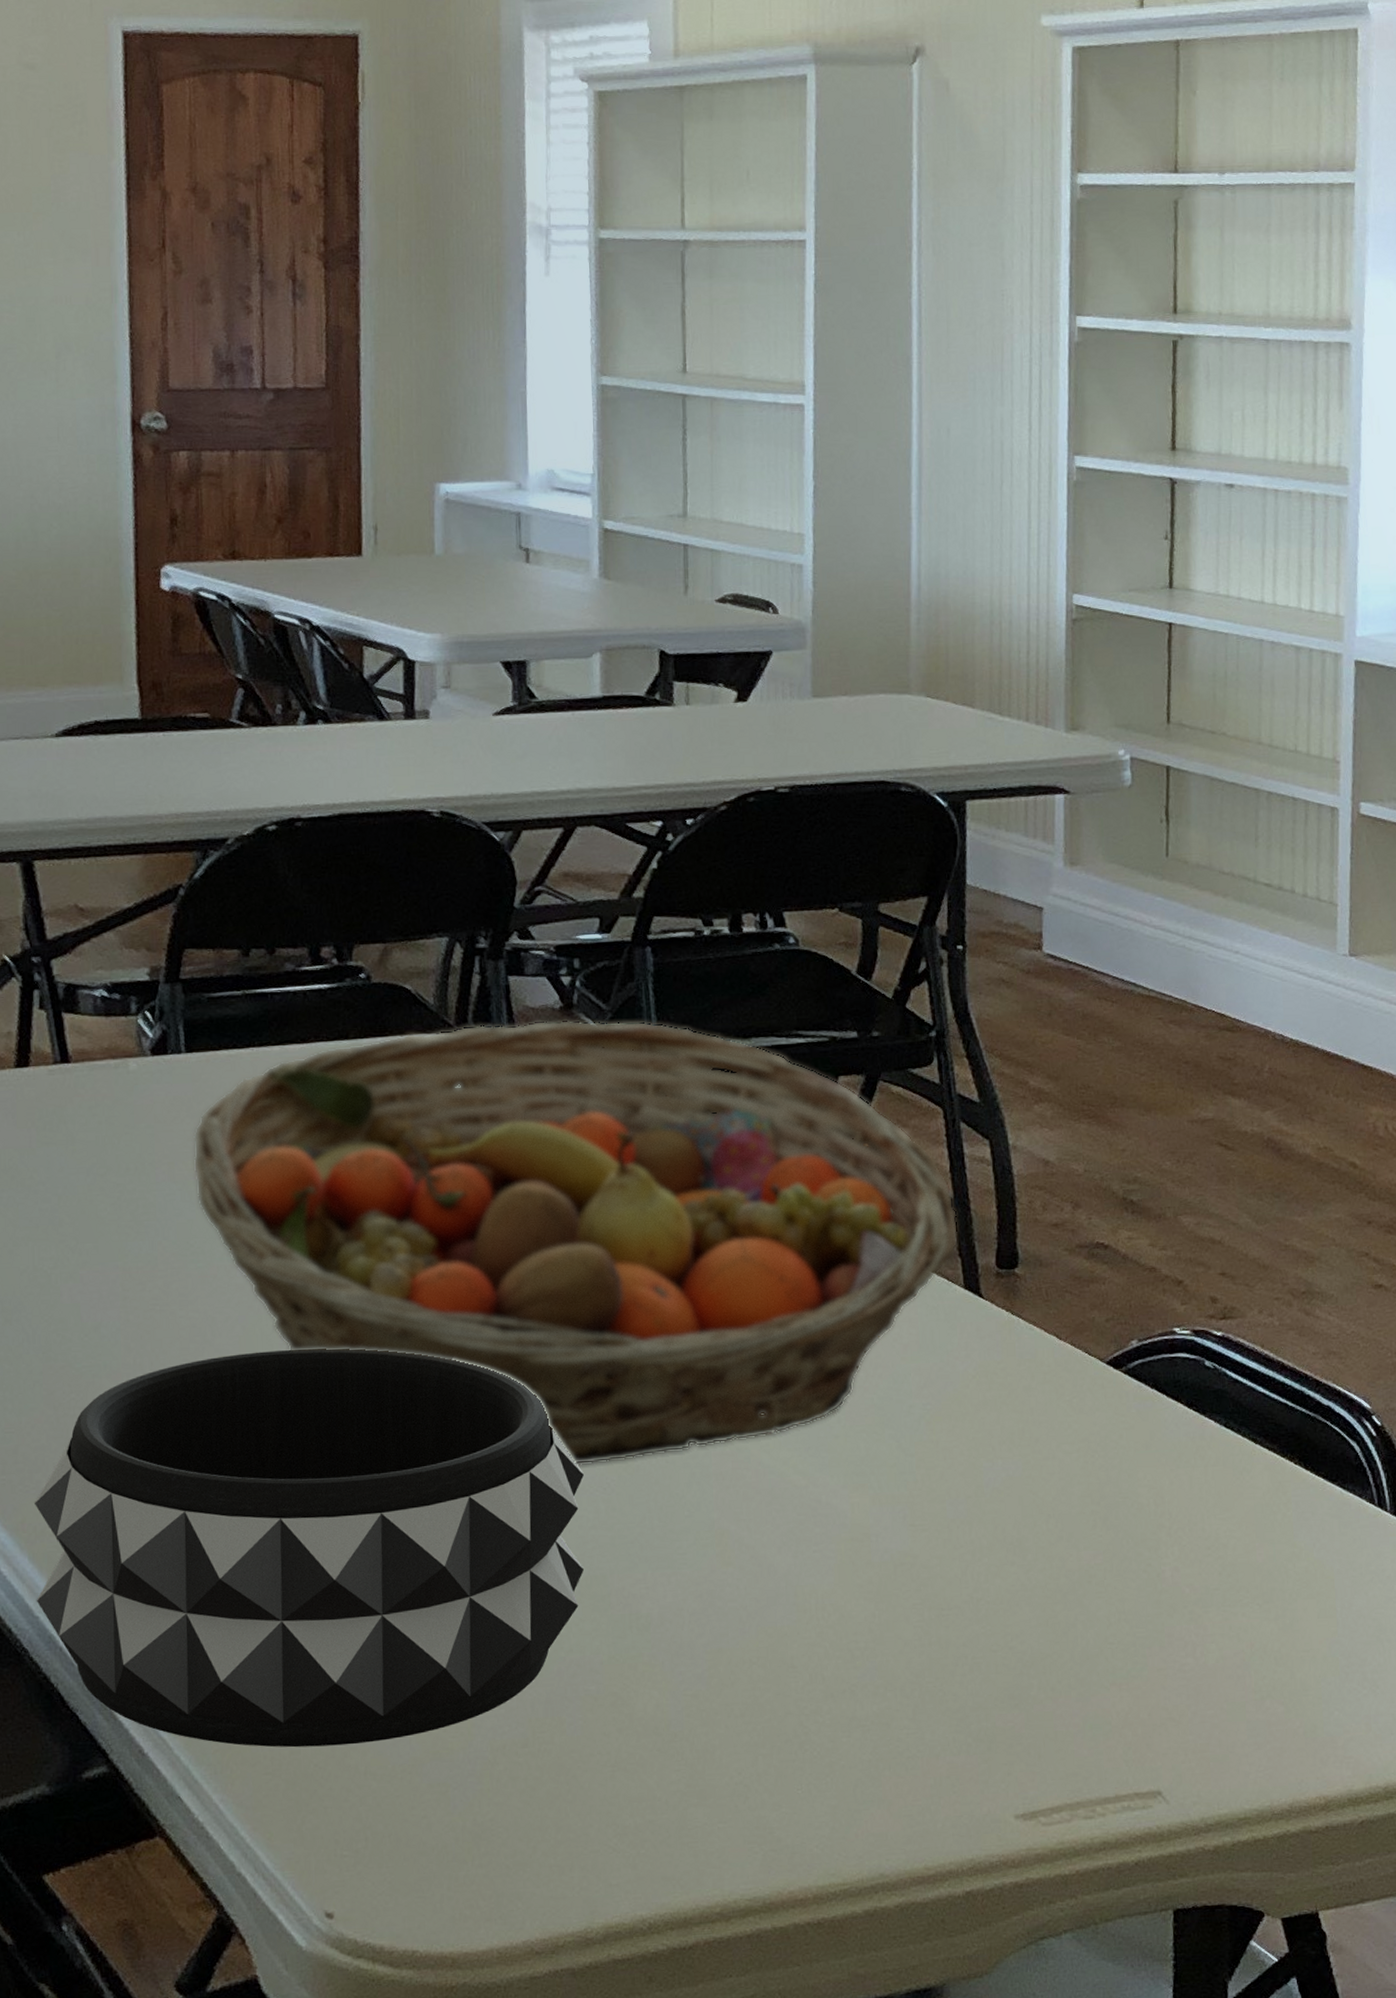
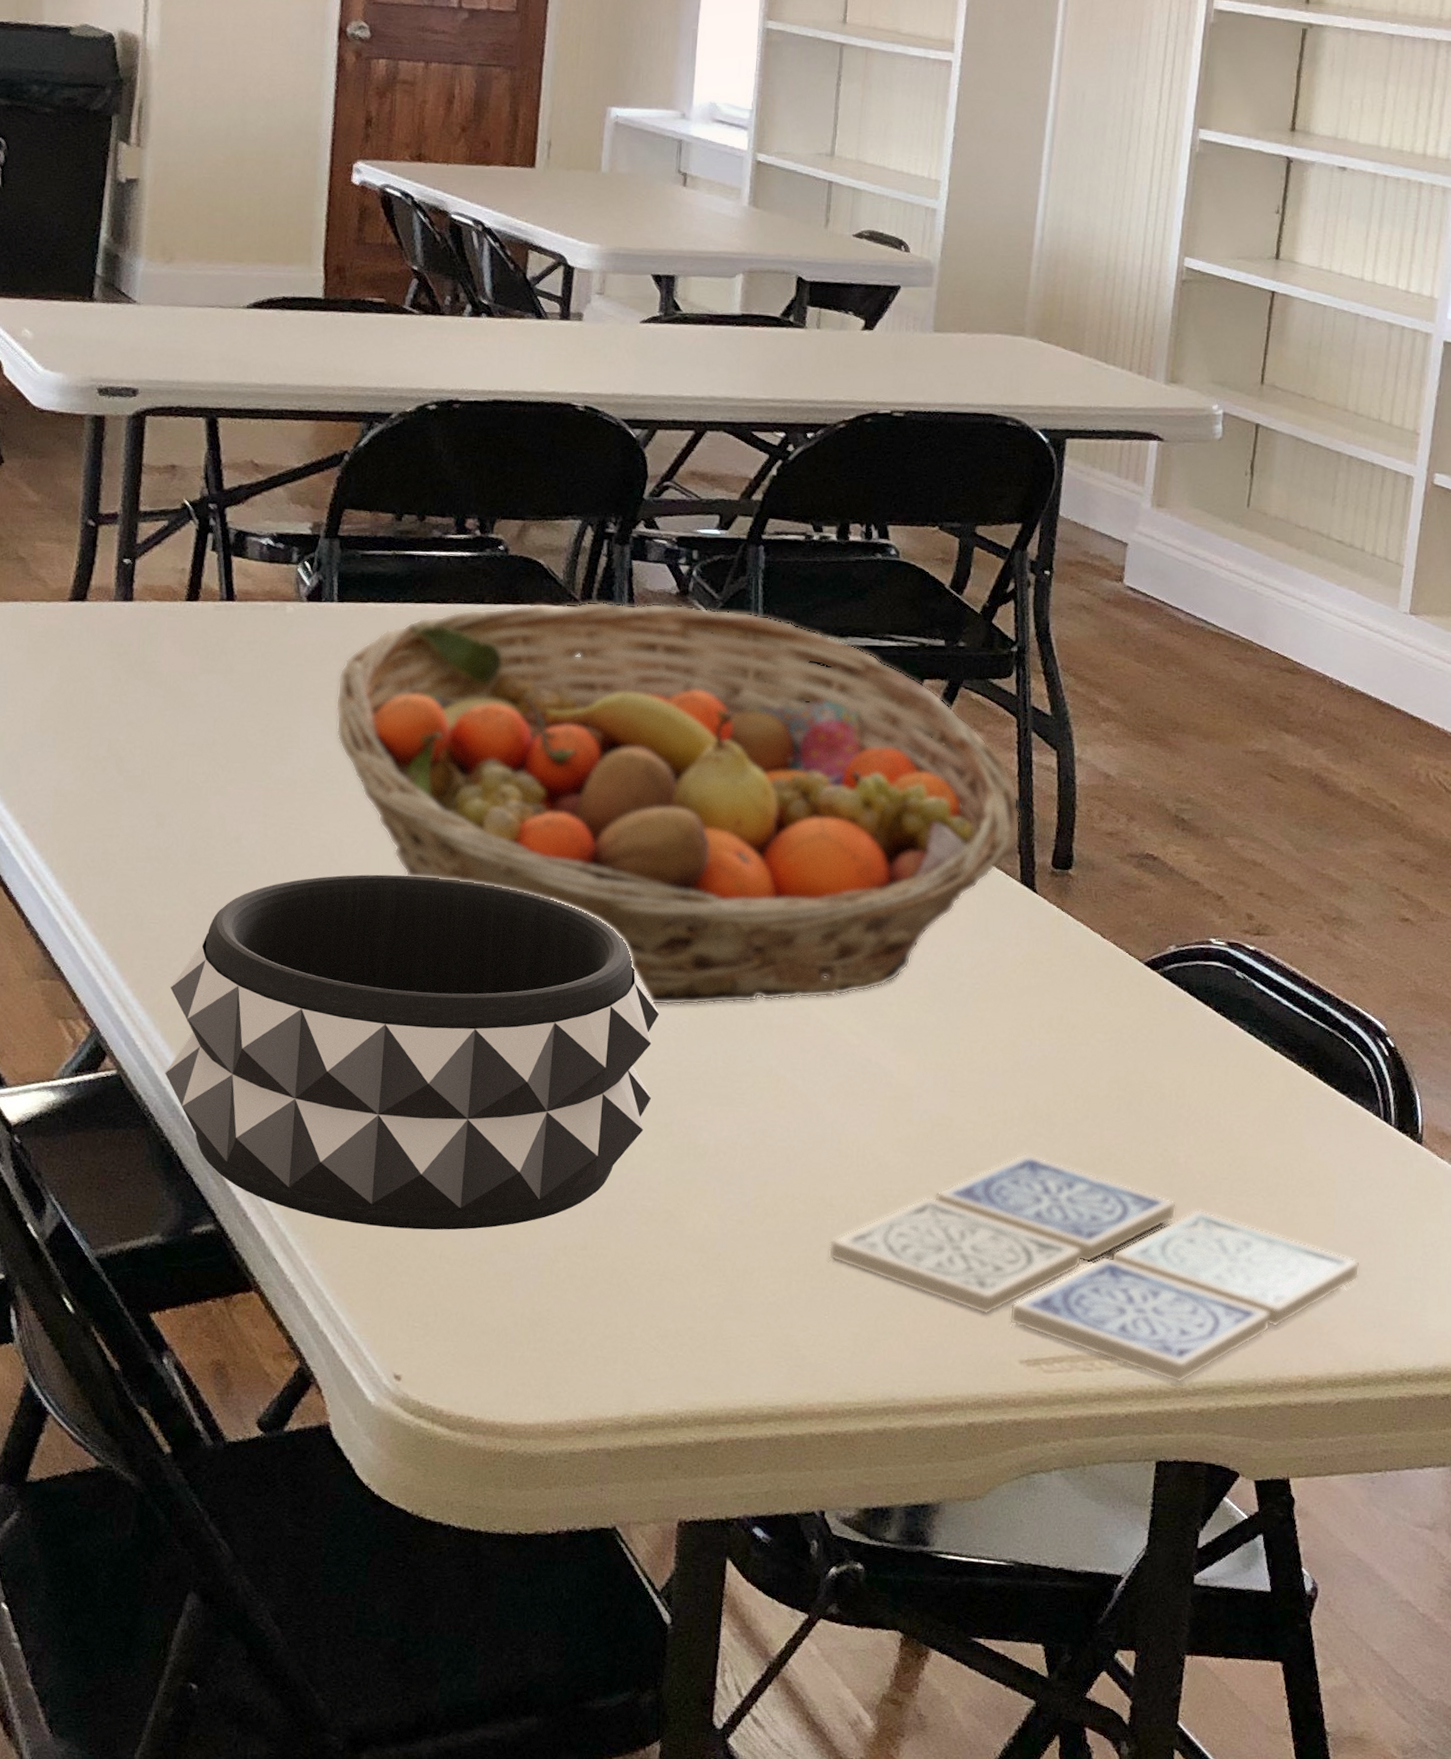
drink coaster: none [795,1584,1370,1821] -> present [828,1152,1360,1384]

